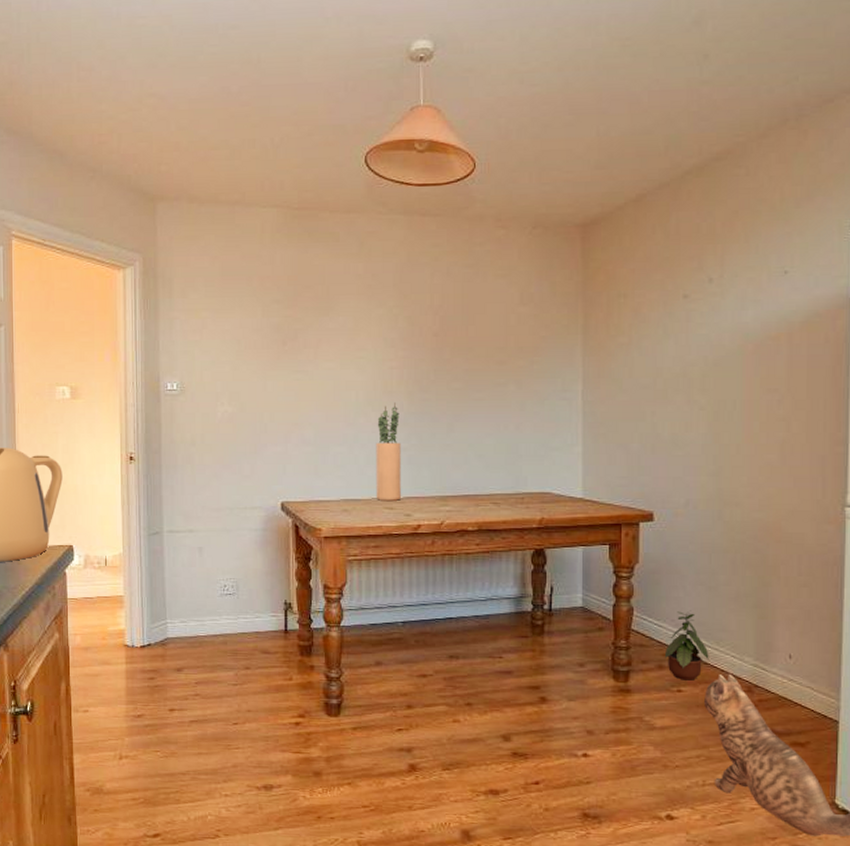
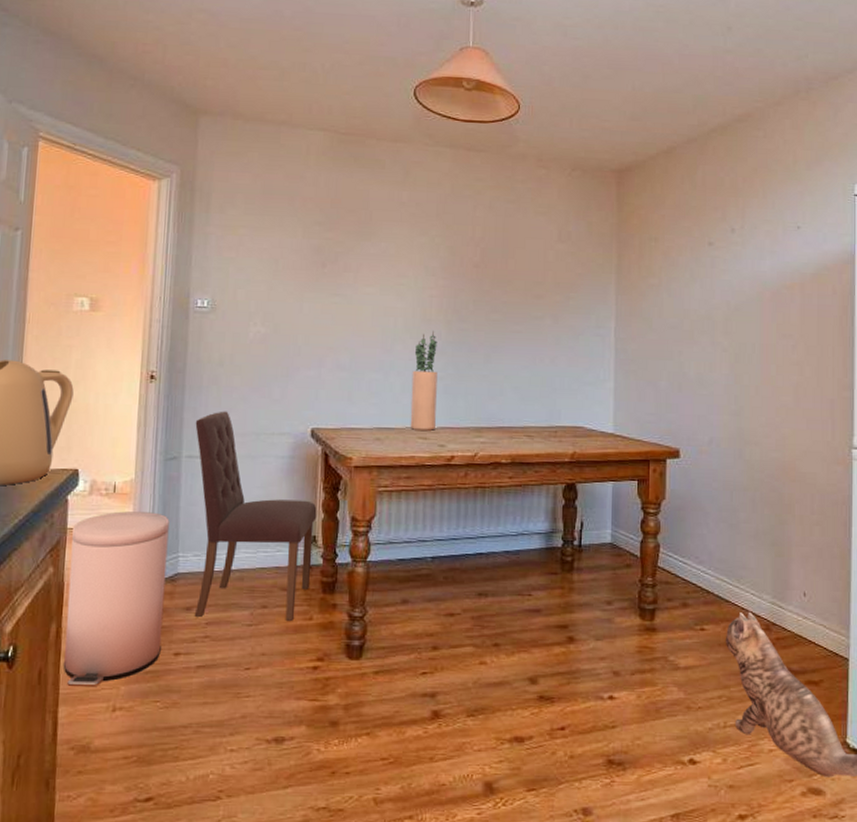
pedal bin: none [71,583,157,737] -> present [63,511,169,686]
dining chair: none [173,488,291,681] -> present [194,411,317,621]
potted plant: present [664,610,709,681] -> none [688,547,731,619]

